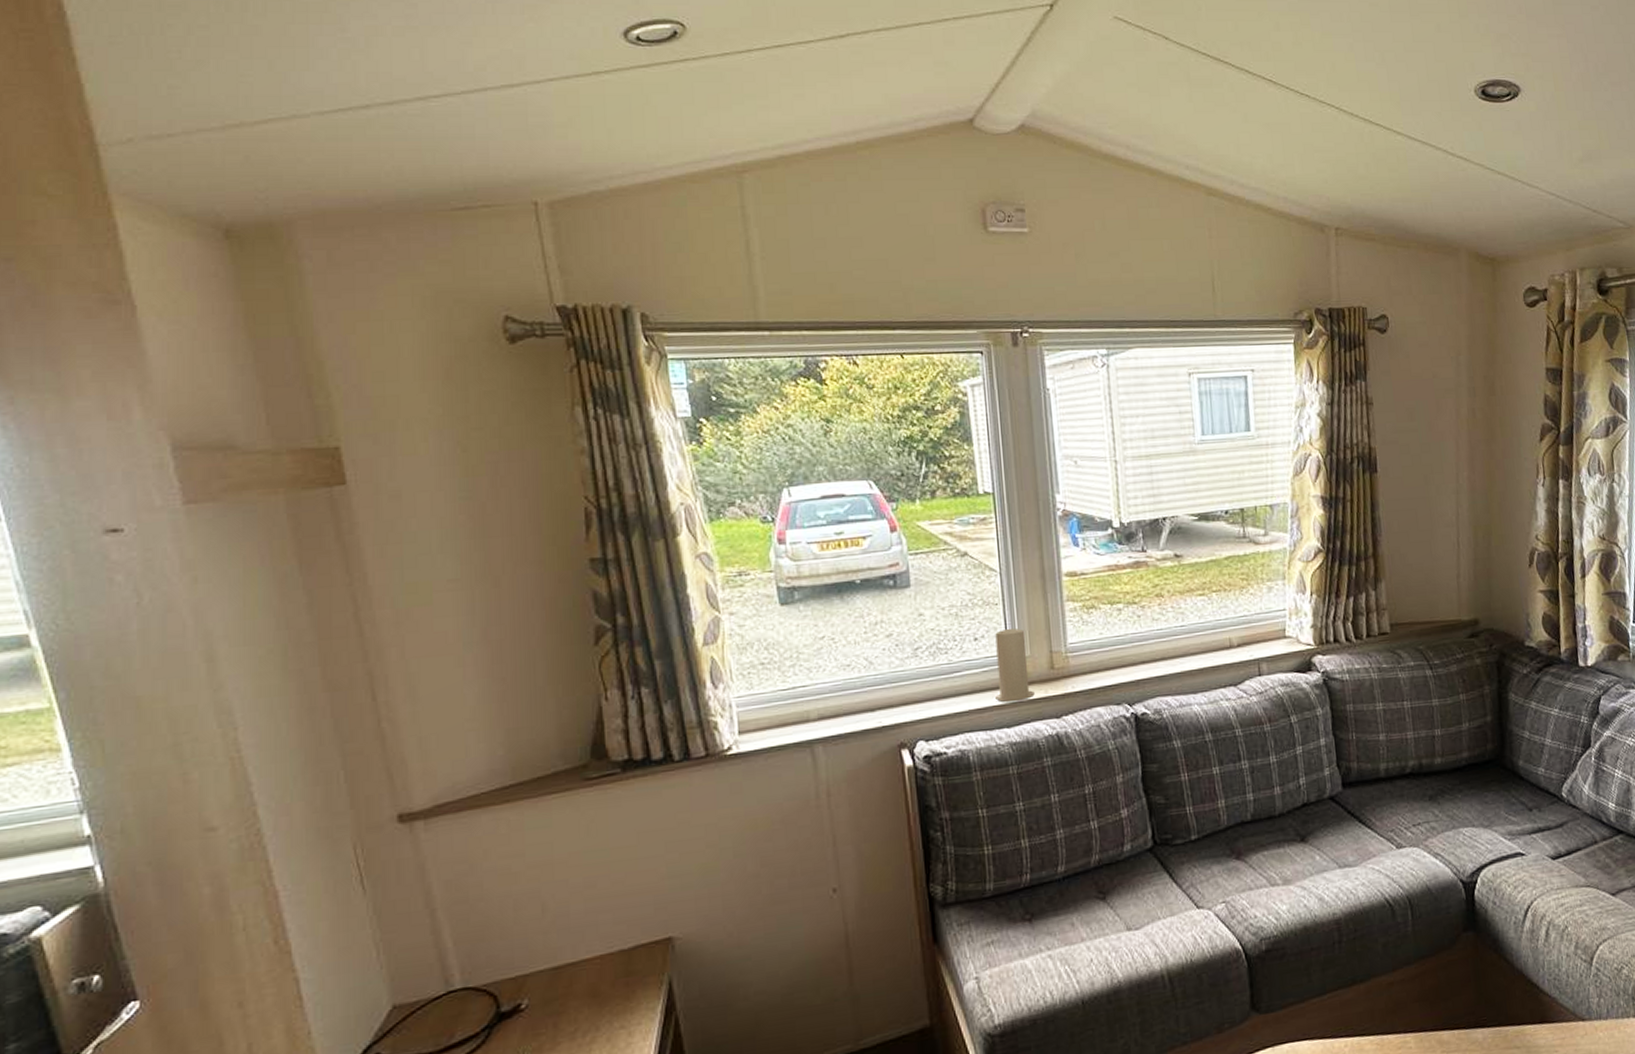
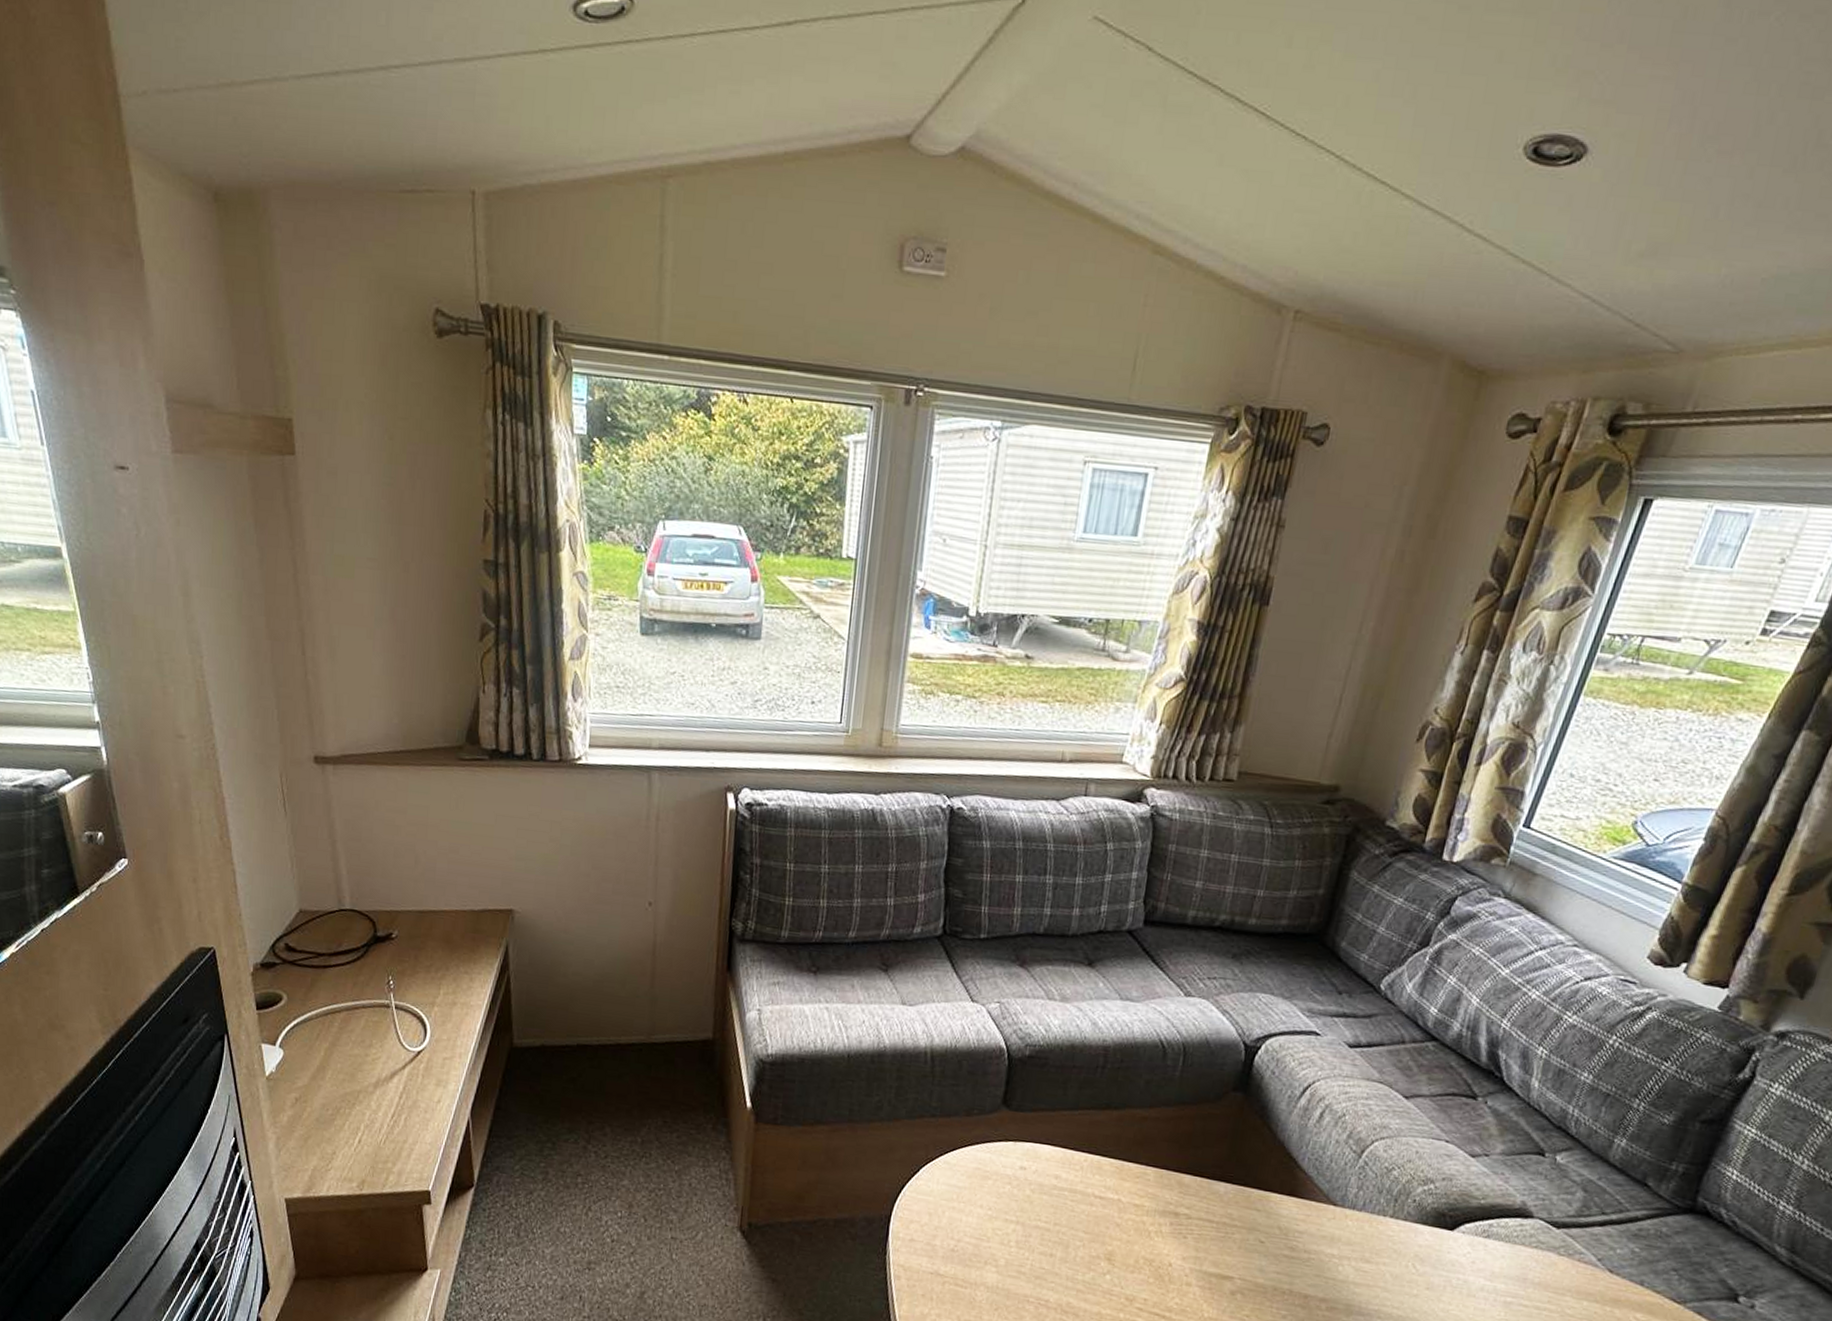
candle: present [994,628,1035,703] -> none [820,698,860,771]

